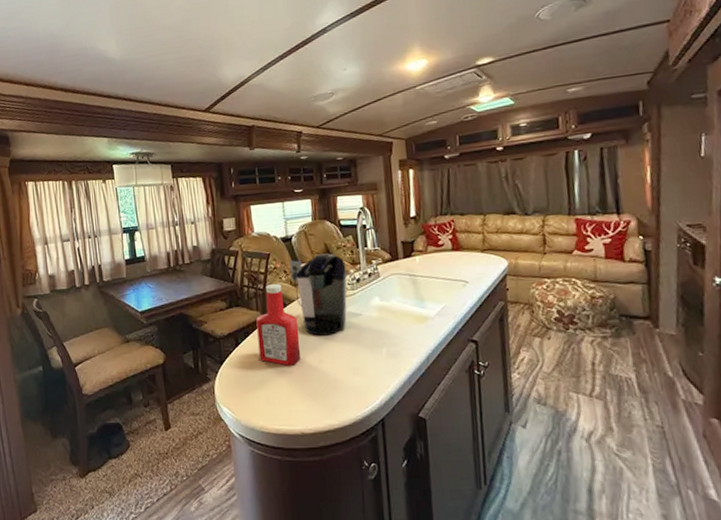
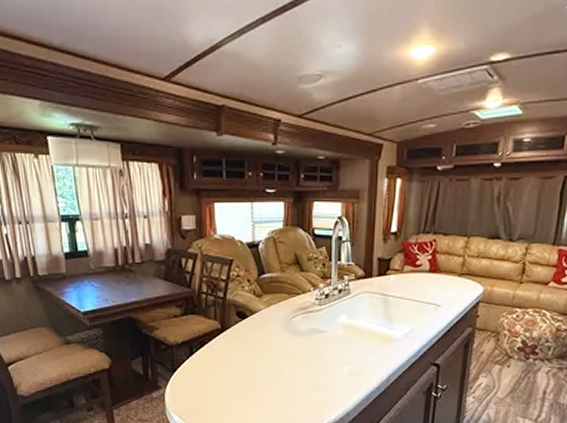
ketchup bottle: present [256,283,301,366] -> none [213,292,259,378]
coffee maker: present [289,253,348,336] -> none [254,264,315,350]

